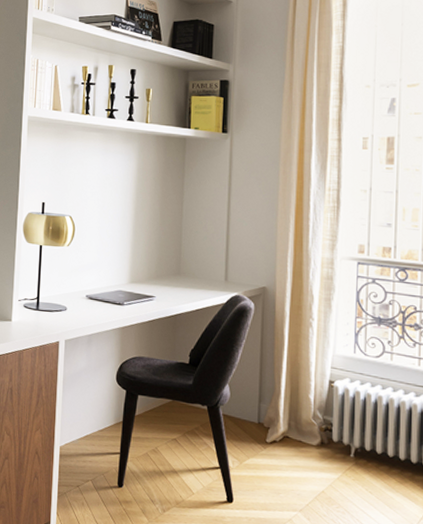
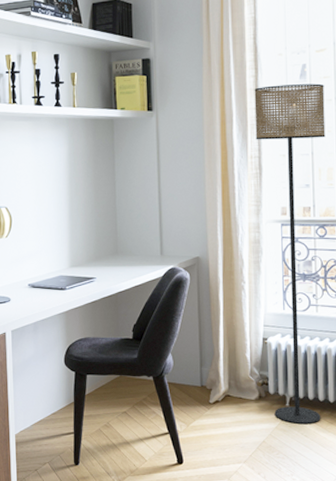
floor lamp: none [335,117,414,480] -> present [254,83,326,424]

